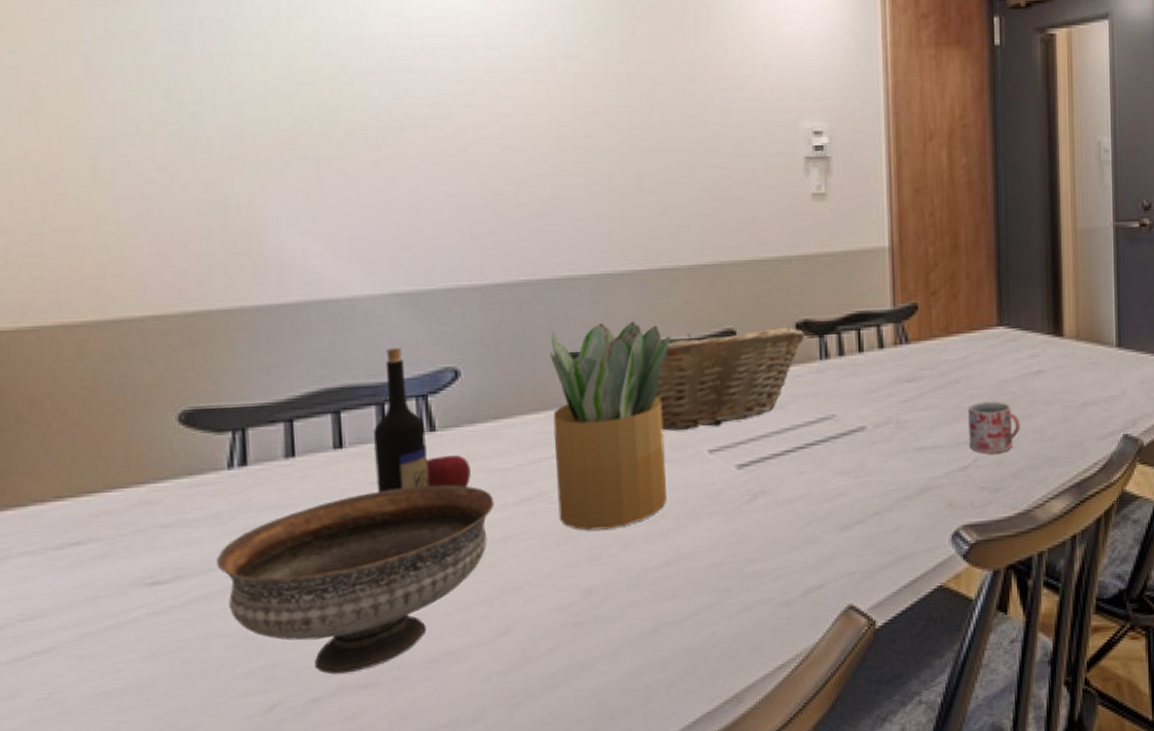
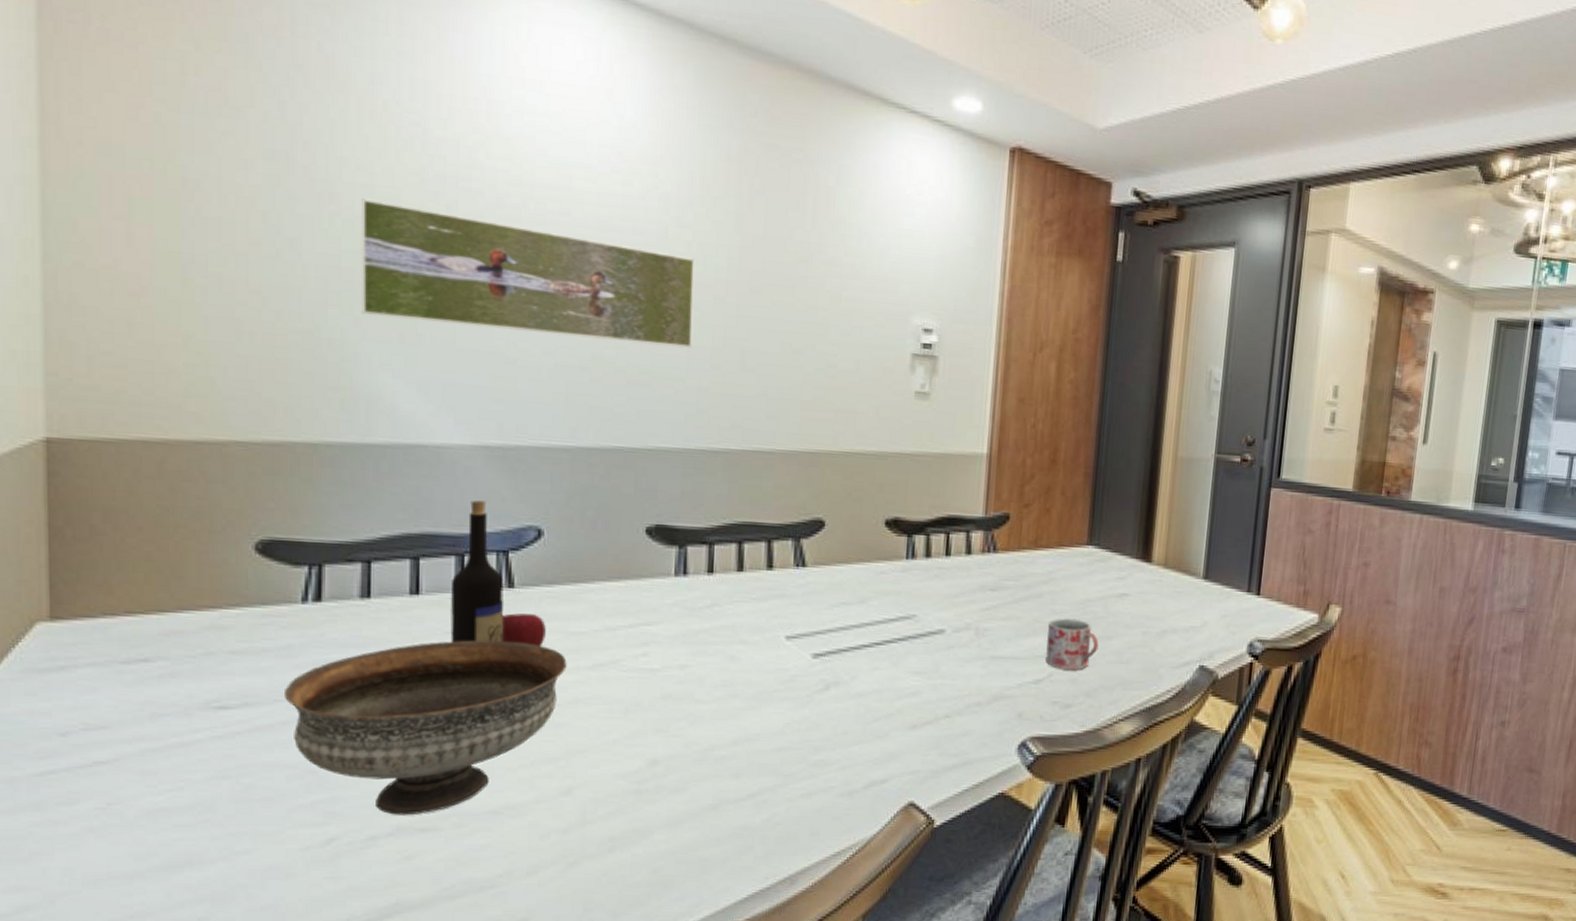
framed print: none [259,67,590,179] -> present [361,198,695,348]
potted plant: present [550,321,671,531] -> none [630,498,759,703]
fruit basket: present [655,327,804,431] -> none [737,518,893,614]

